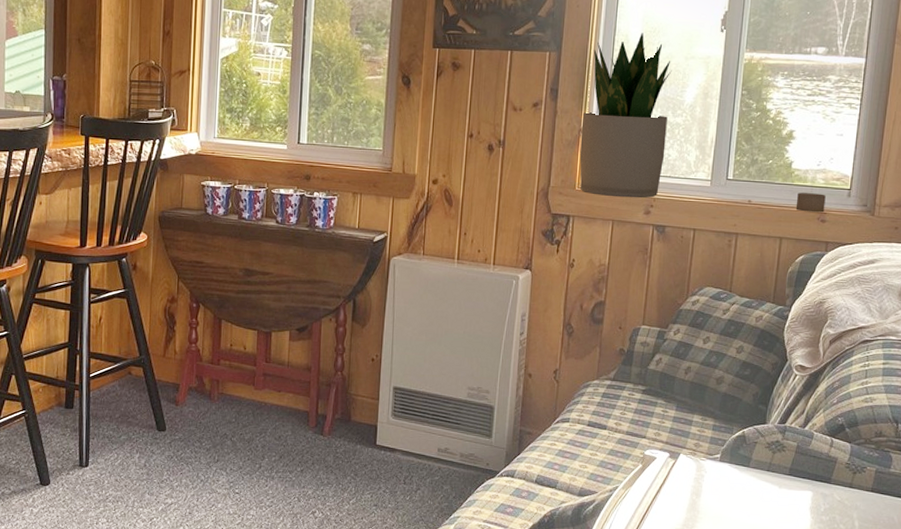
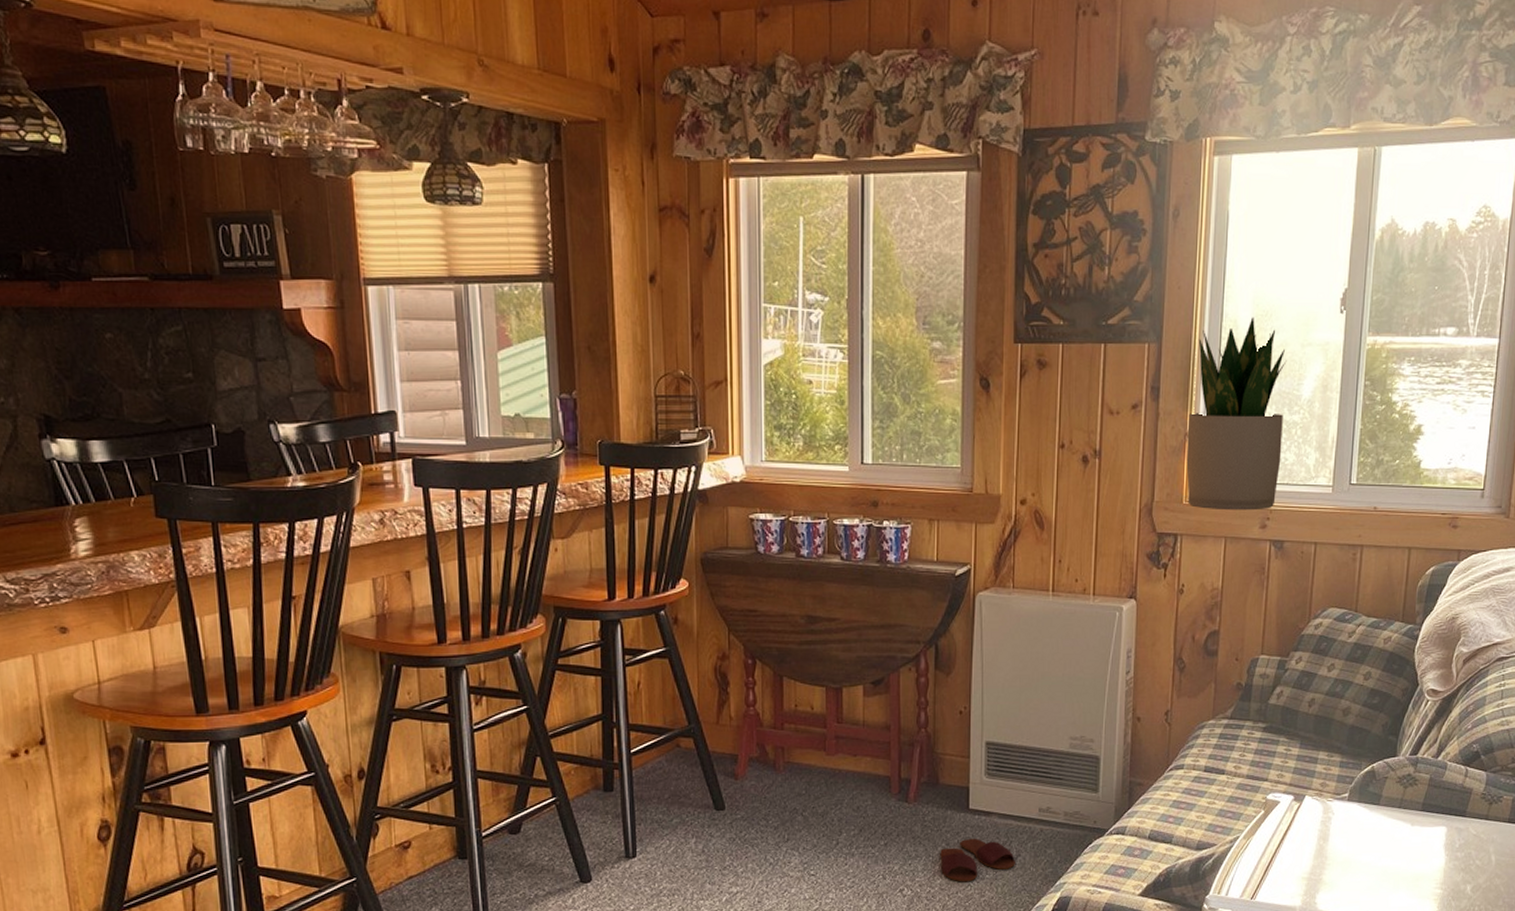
slippers: none [349,470,415,510] -> present [940,838,1015,882]
candle: present [795,193,826,213] -> none [1425,496,1457,517]

